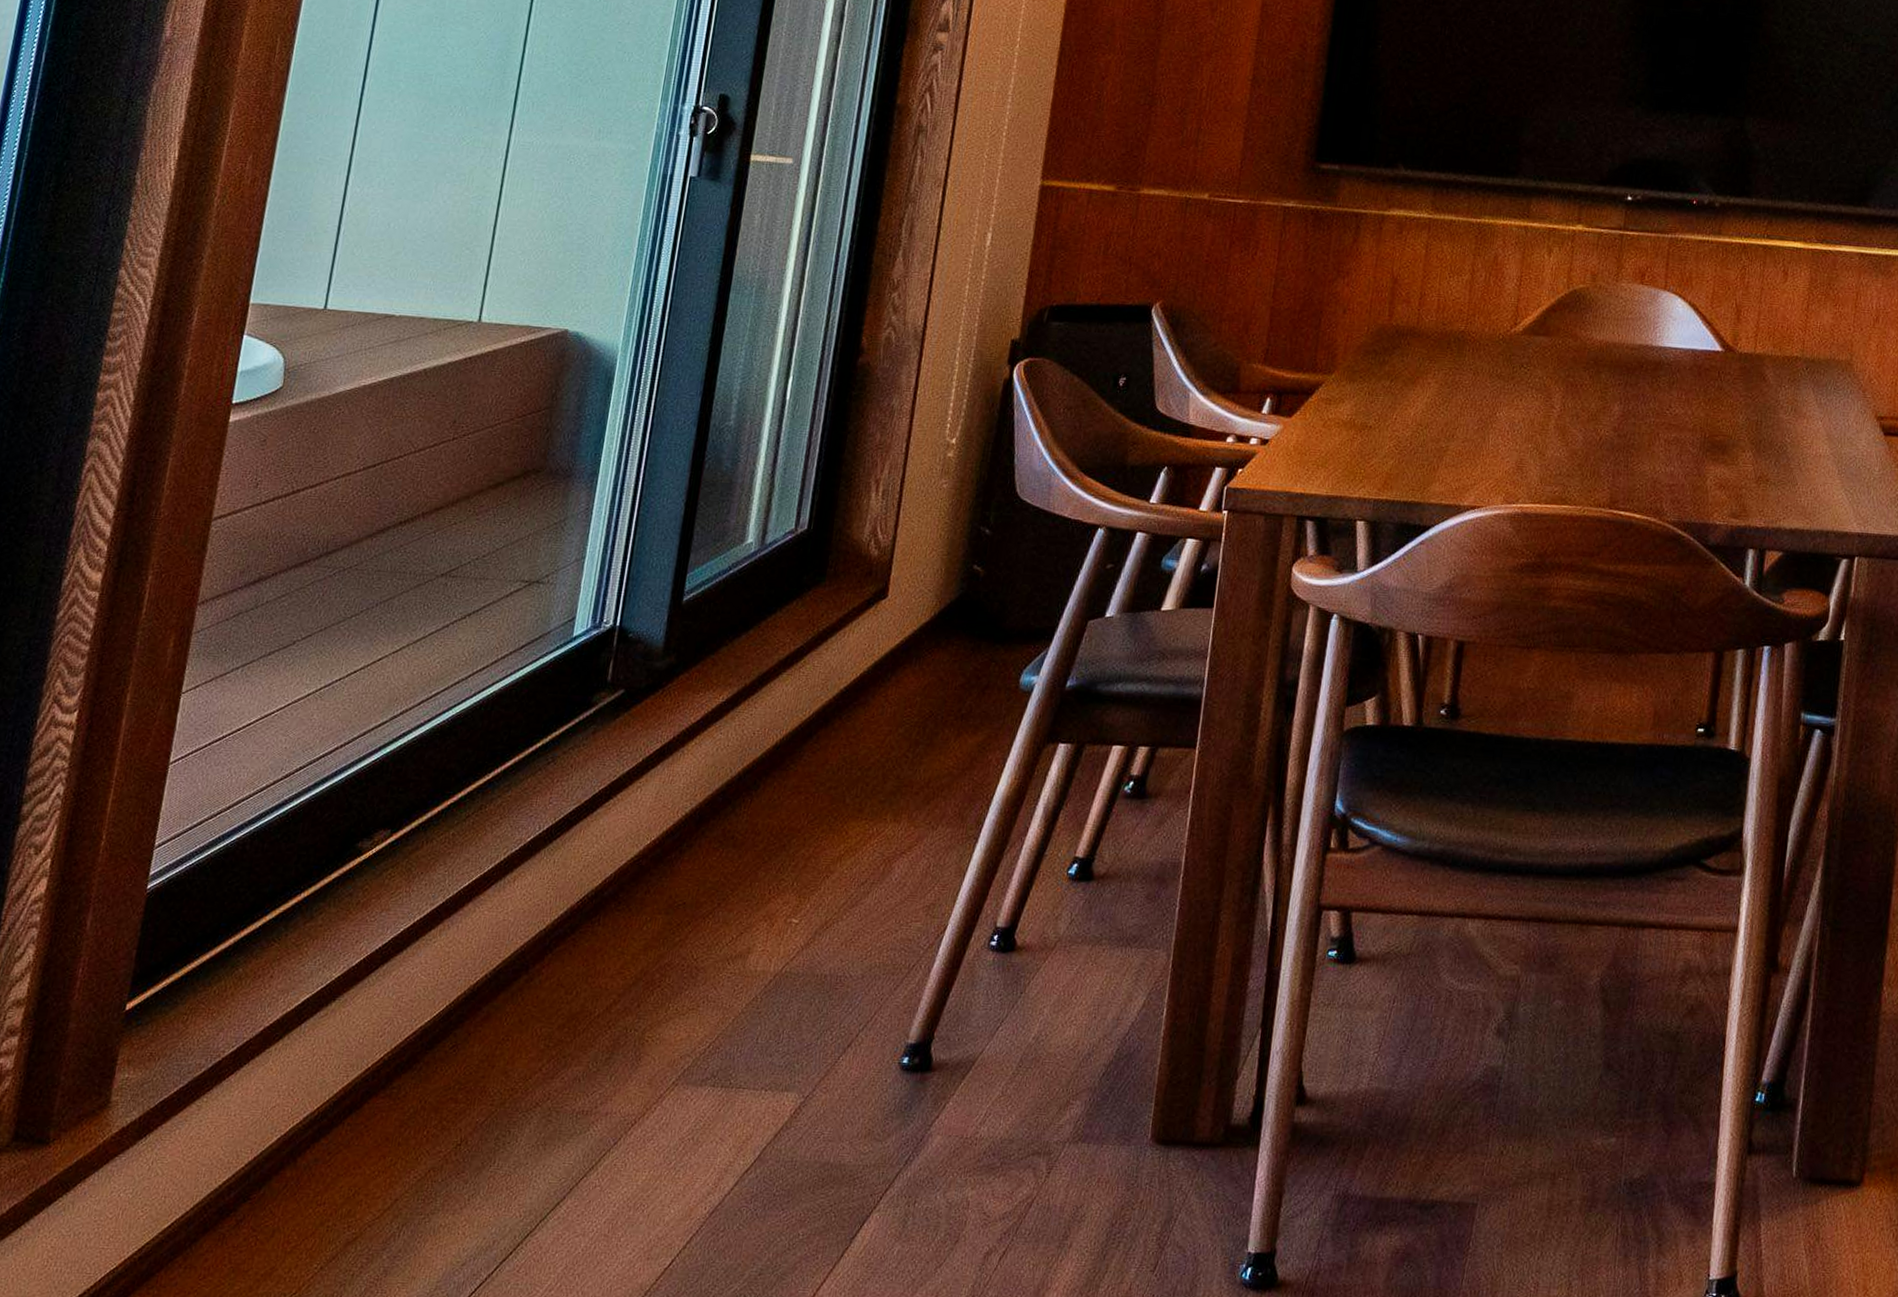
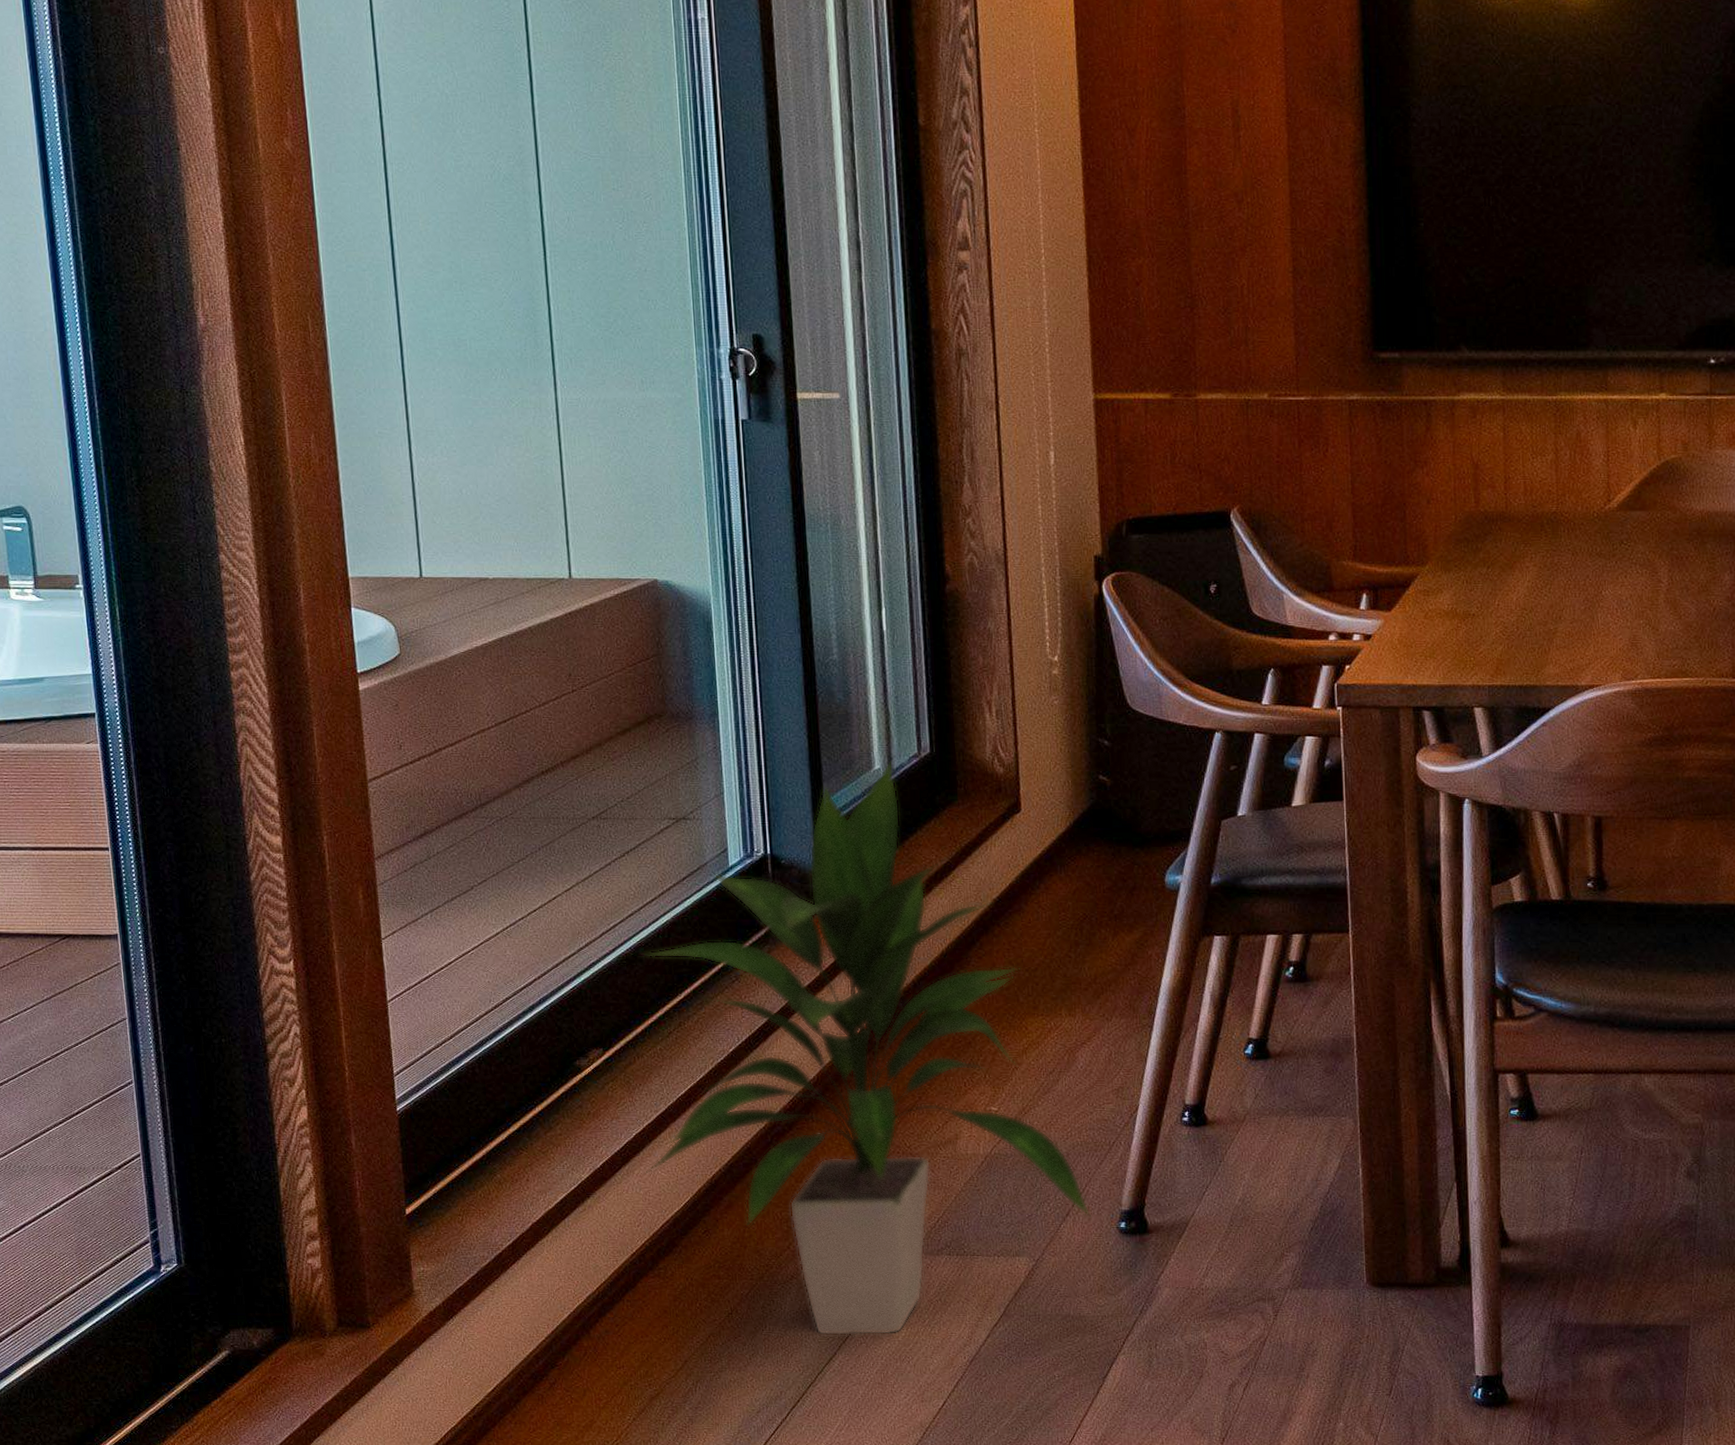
indoor plant: none [403,536,875,1178] -> present [644,761,1091,1336]

